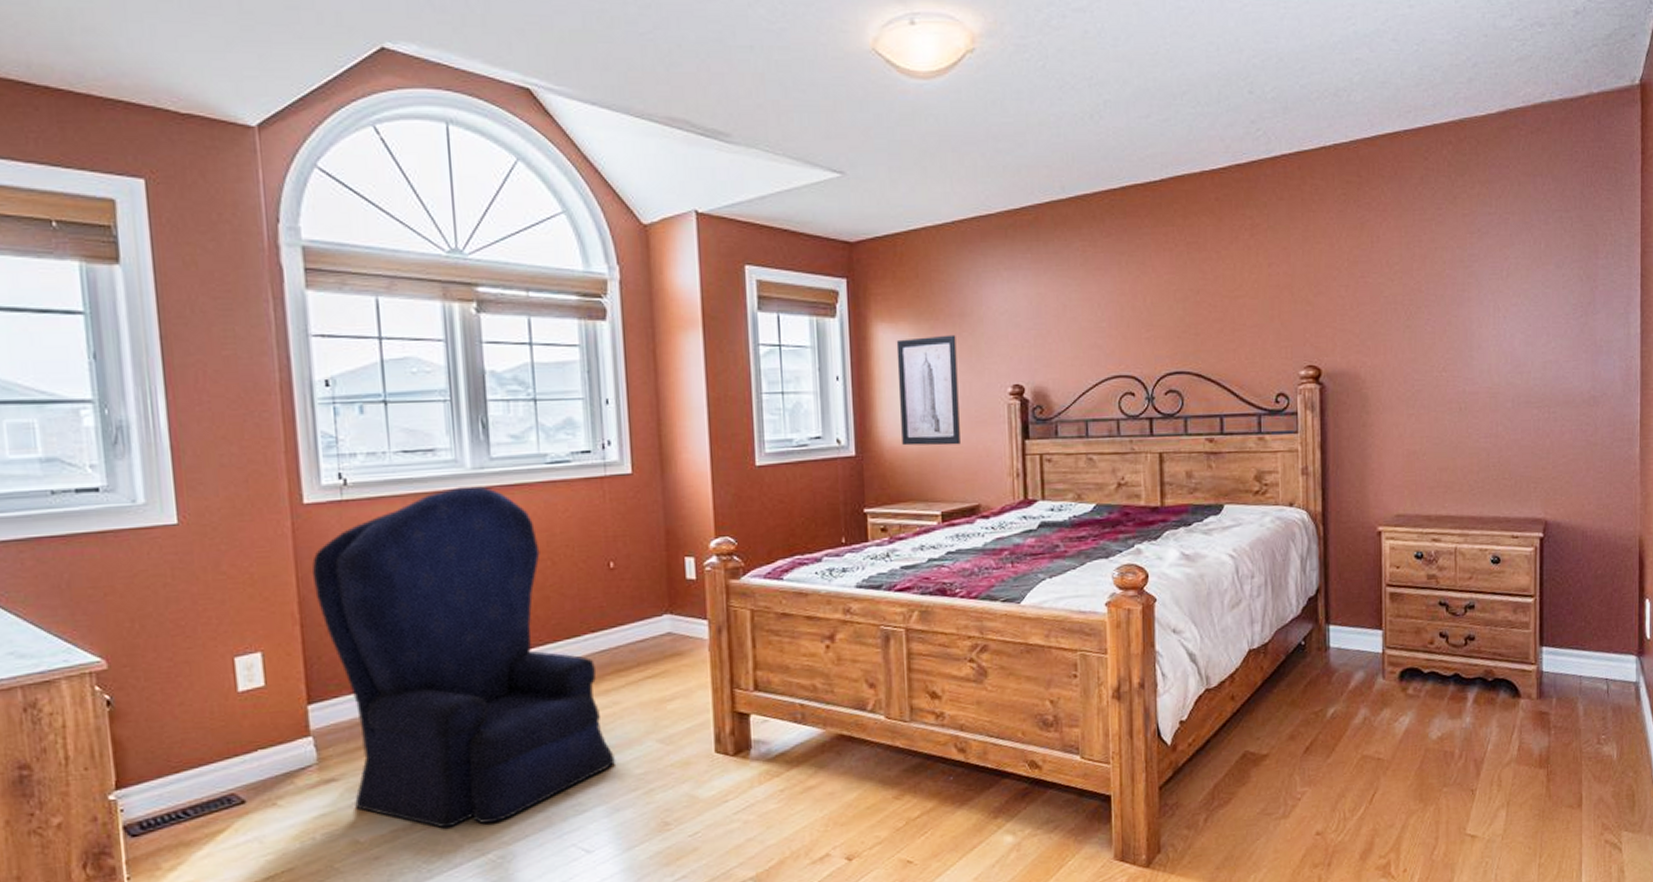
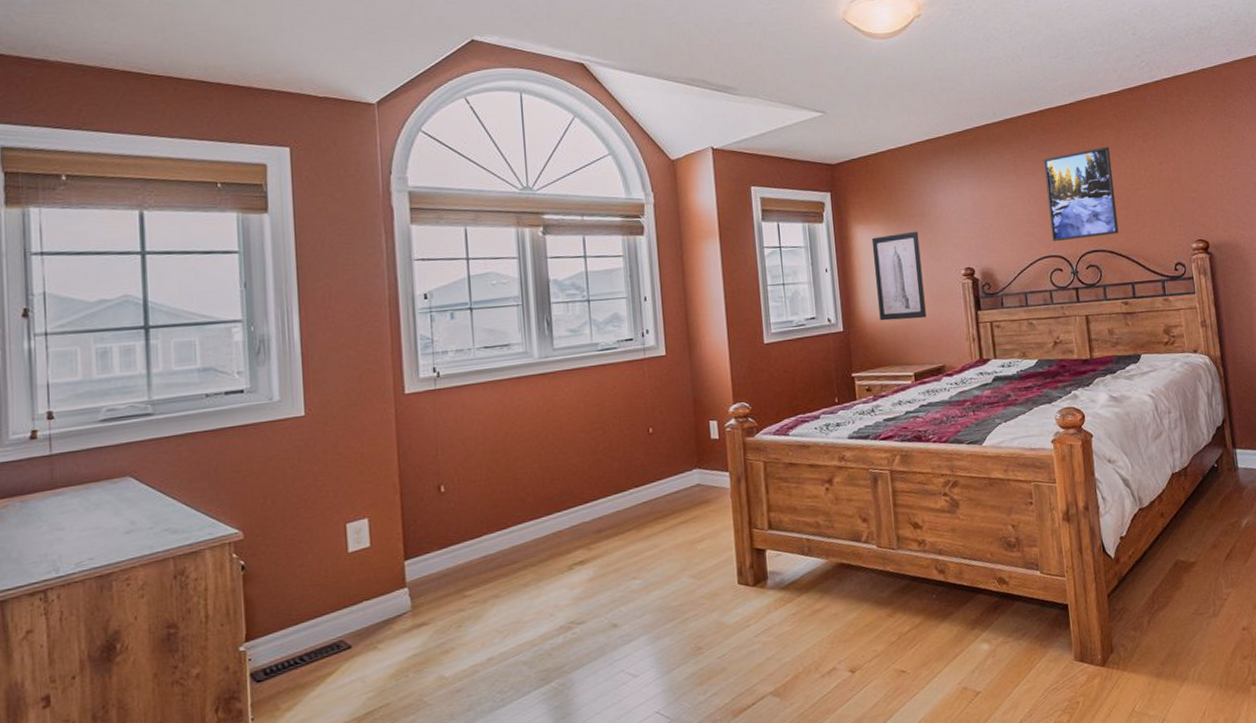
armchair: present [311,486,616,829] -> none [410,372,657,662]
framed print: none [1121,239,1210,359] -> present [1044,146,1119,242]

